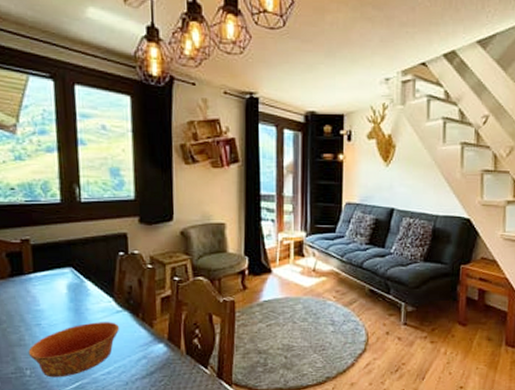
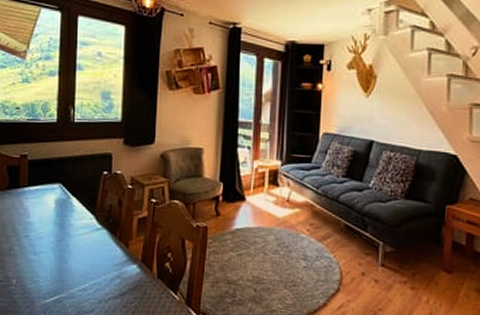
bowl: present [28,322,120,378] -> none [16,237,99,290]

